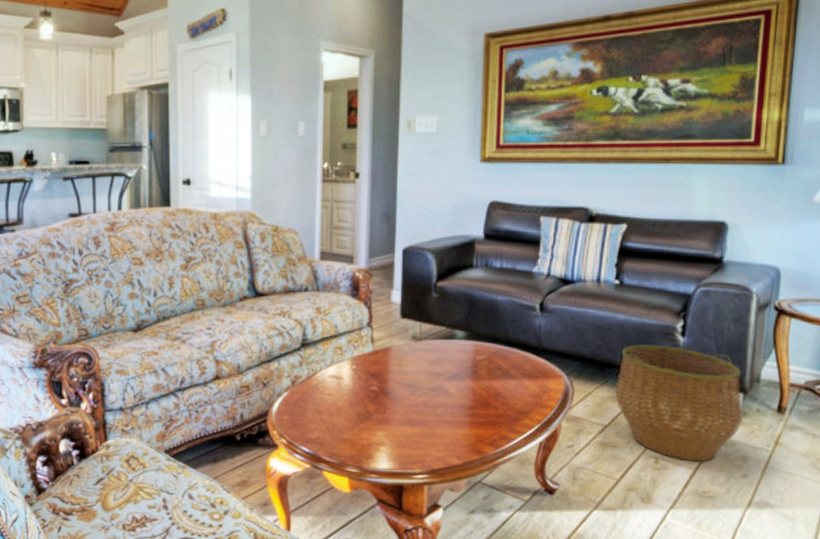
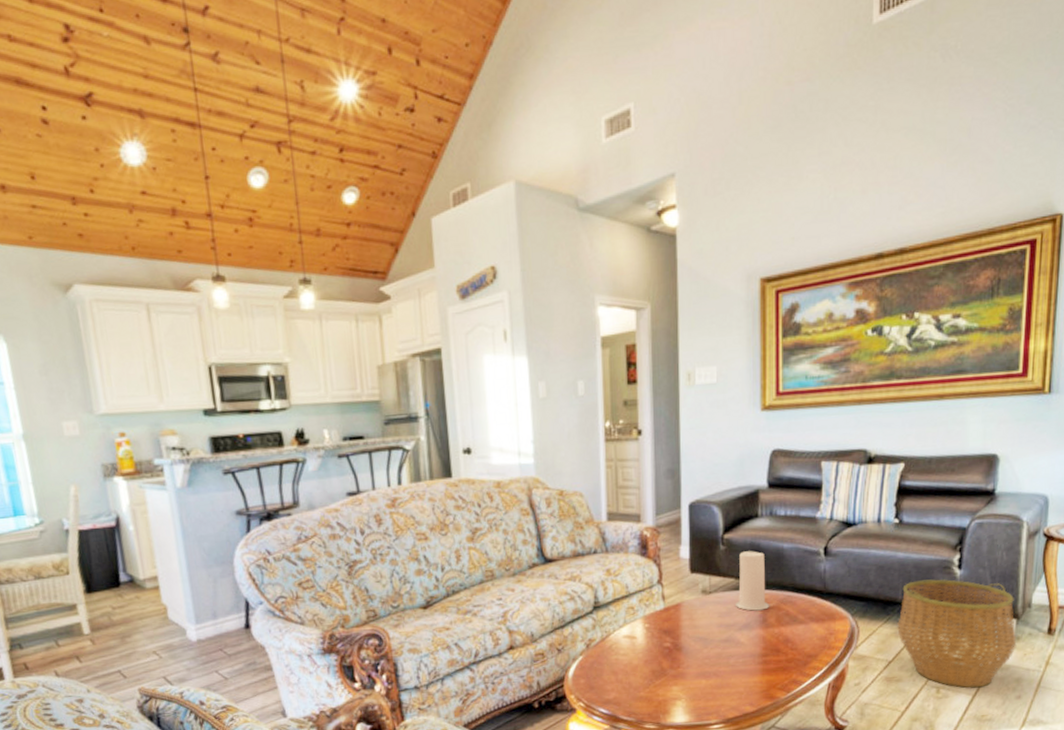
candle: none [445,301,482,362] -> present [735,551,770,611]

